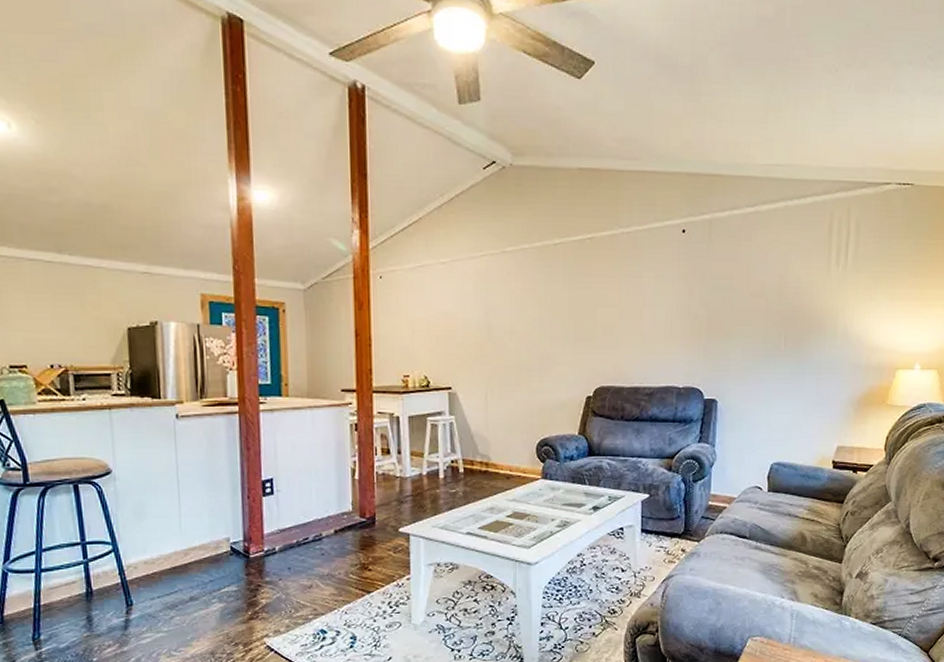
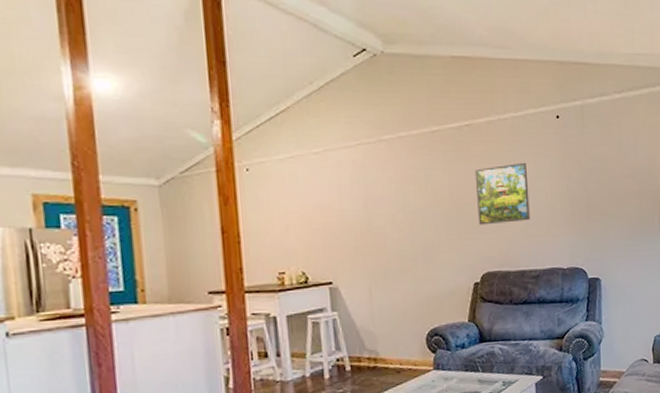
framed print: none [594,277,648,340] -> present [474,162,530,226]

